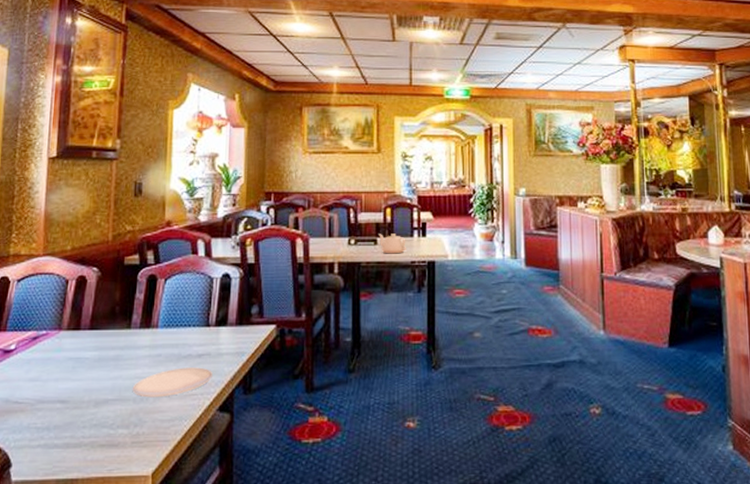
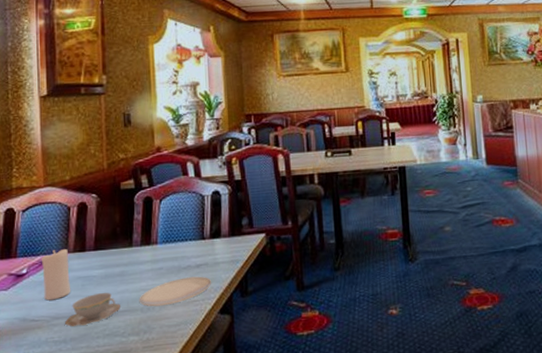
candle: none [31,325,61,382] -> present [41,249,71,301]
teacup: none [50,378,112,412] -> present [65,292,120,327]
teapot: present [377,234,407,254] -> none [351,144,379,163]

